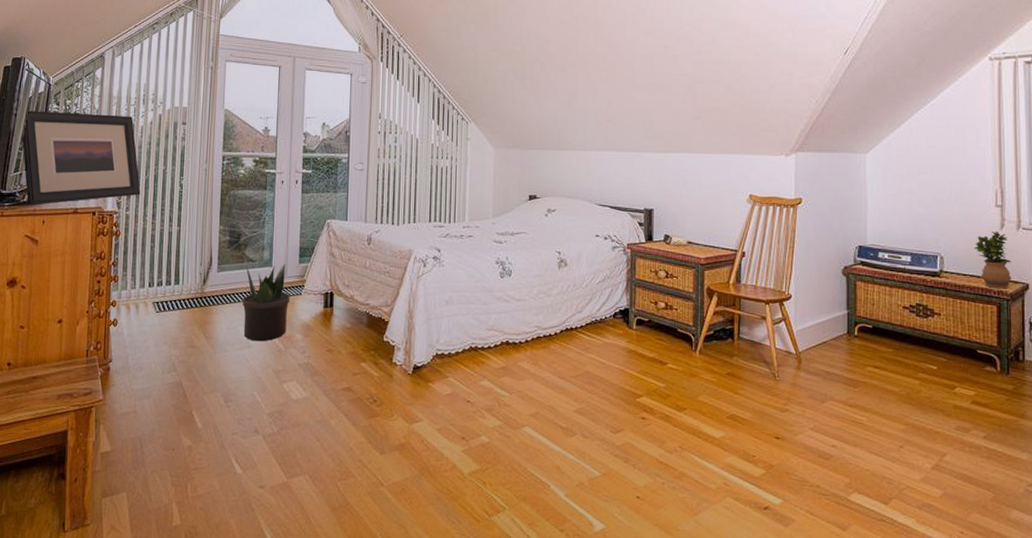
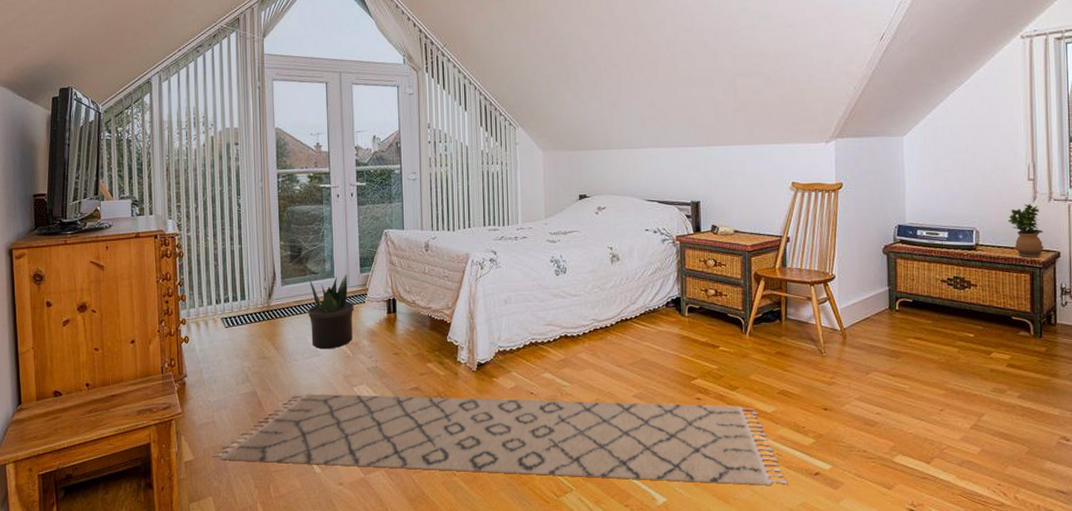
picture frame: present [22,111,141,205] -> none [77,139,200,232]
rug: none [129,387,735,518] -> present [211,393,788,486]

